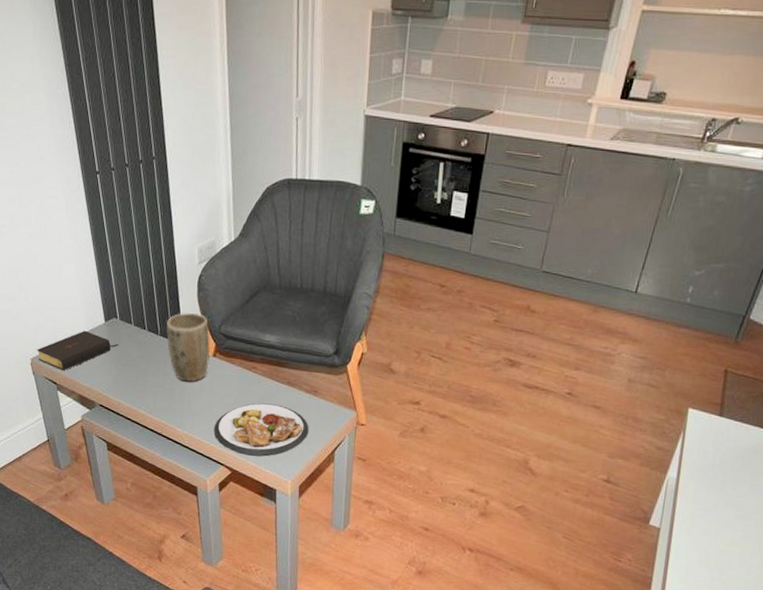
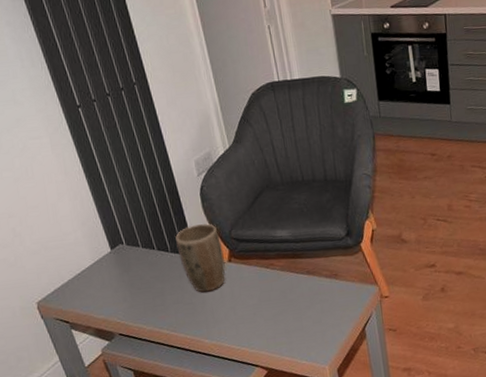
bible: present [37,330,119,371] -> none [42,262,130,308]
plate: present [214,403,309,457] -> none [242,295,337,352]

